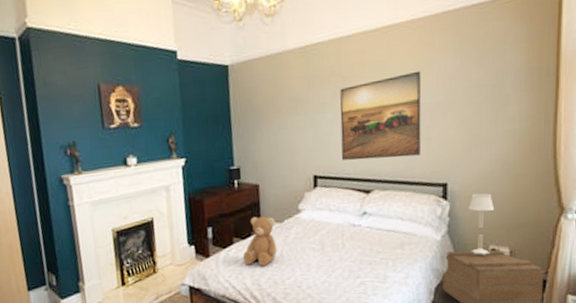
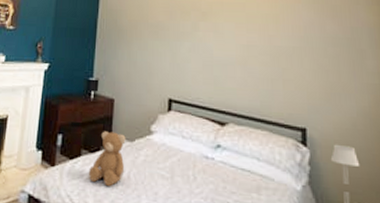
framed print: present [340,70,422,161] -> none [197,16,278,95]

